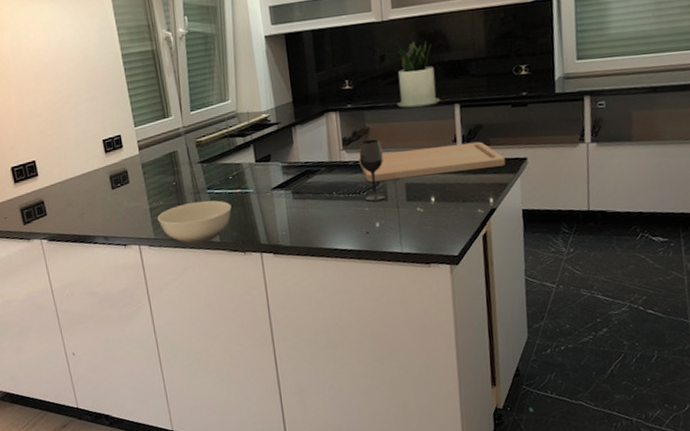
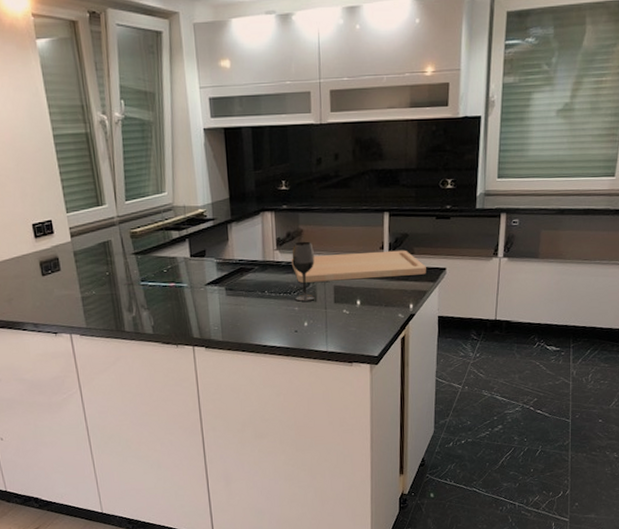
bowl: present [157,200,232,245] -> none [89,292,165,336]
planter: present [397,40,440,109] -> none [330,147,371,214]

